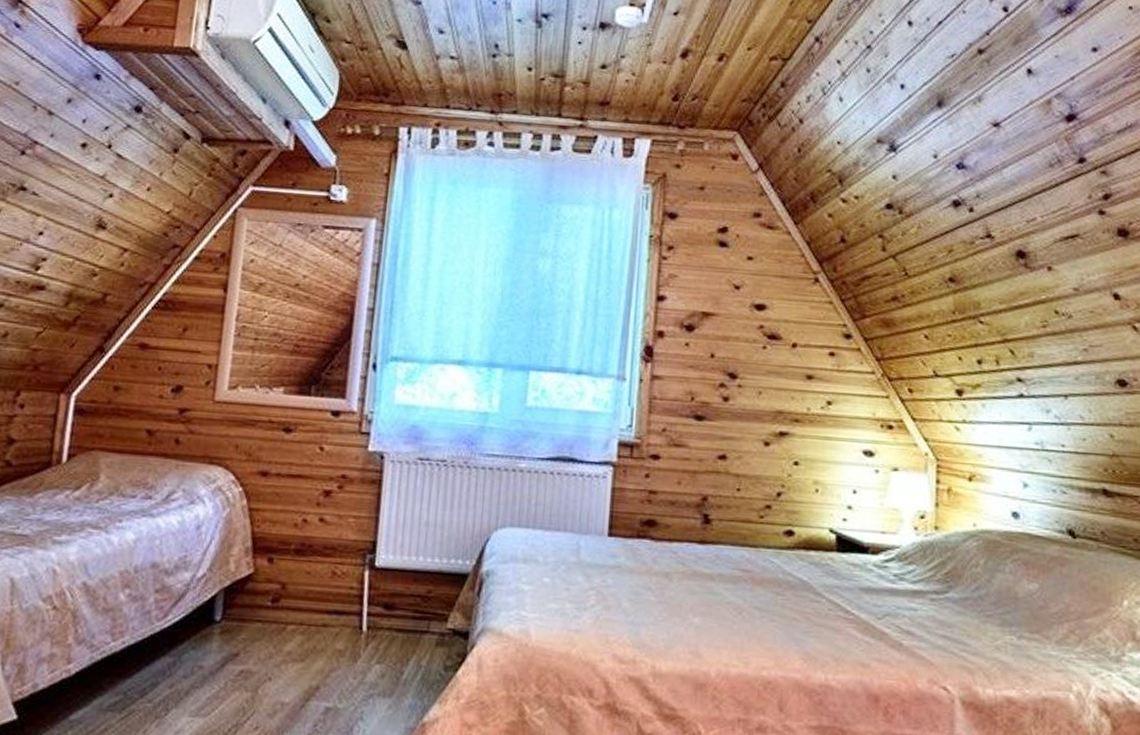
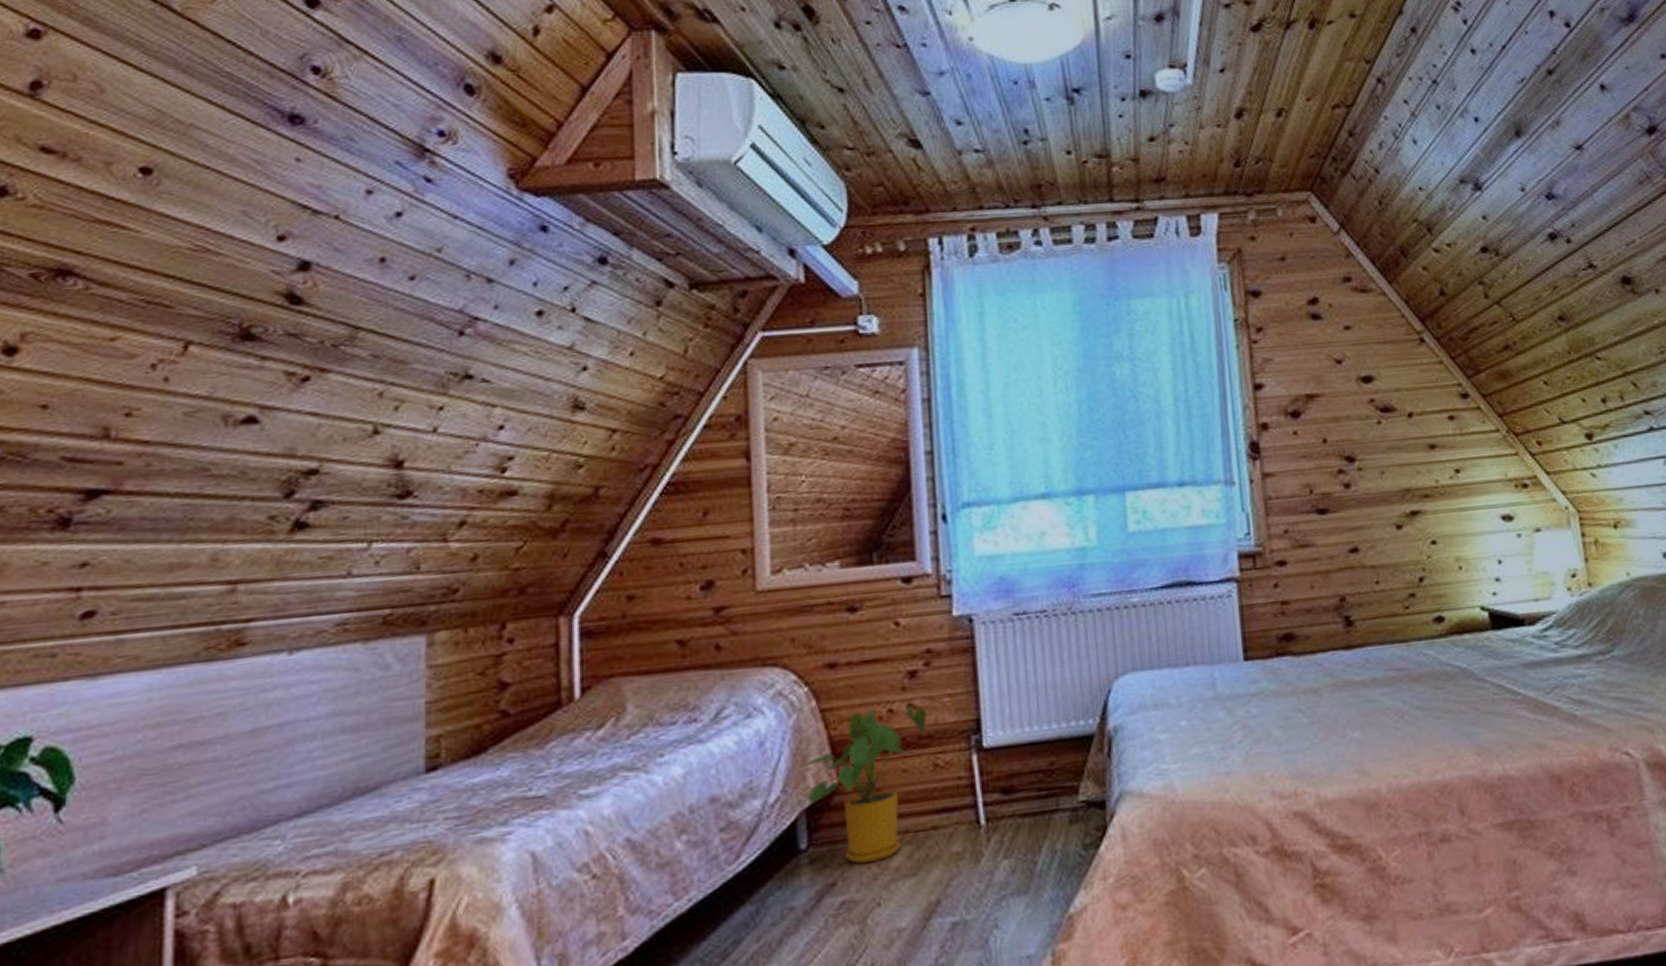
house plant: none [226,515,335,643] -> present [800,705,928,864]

